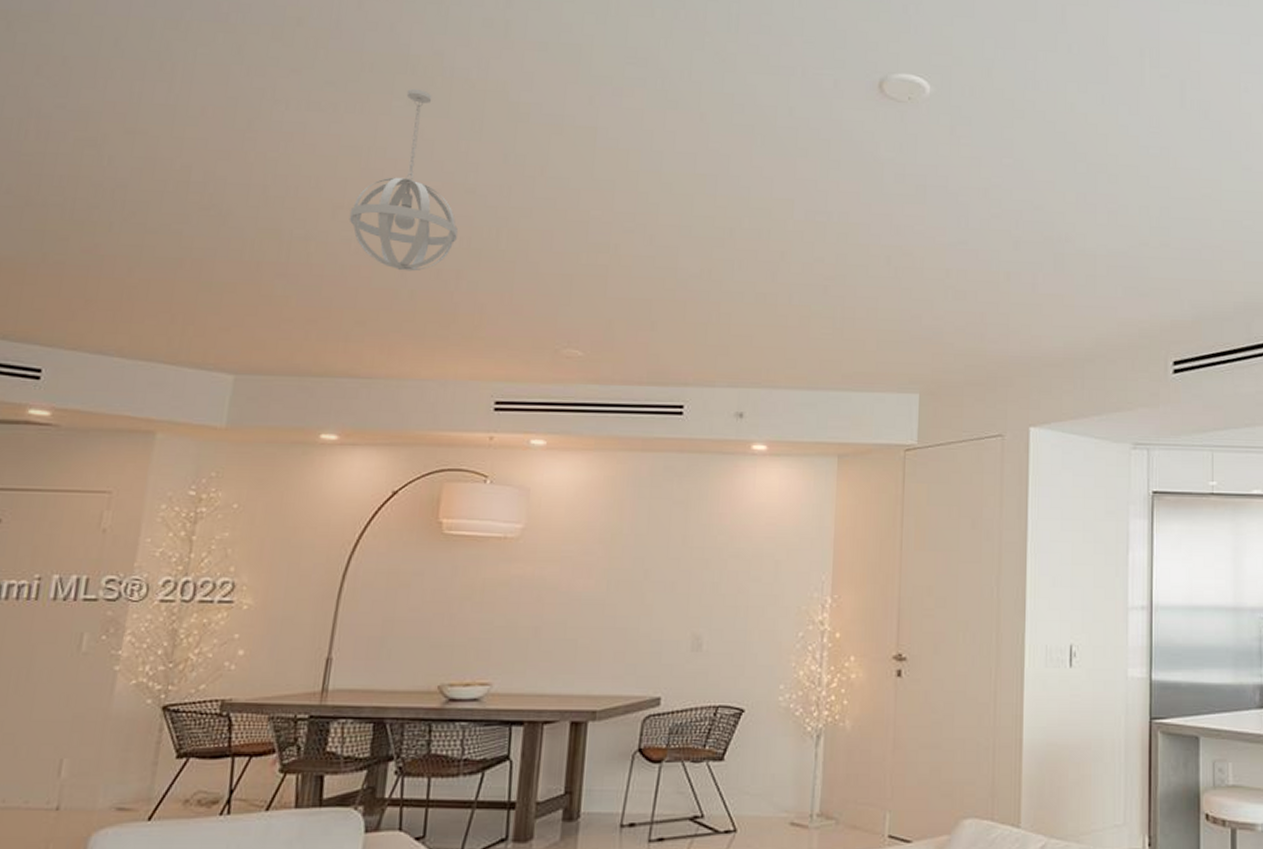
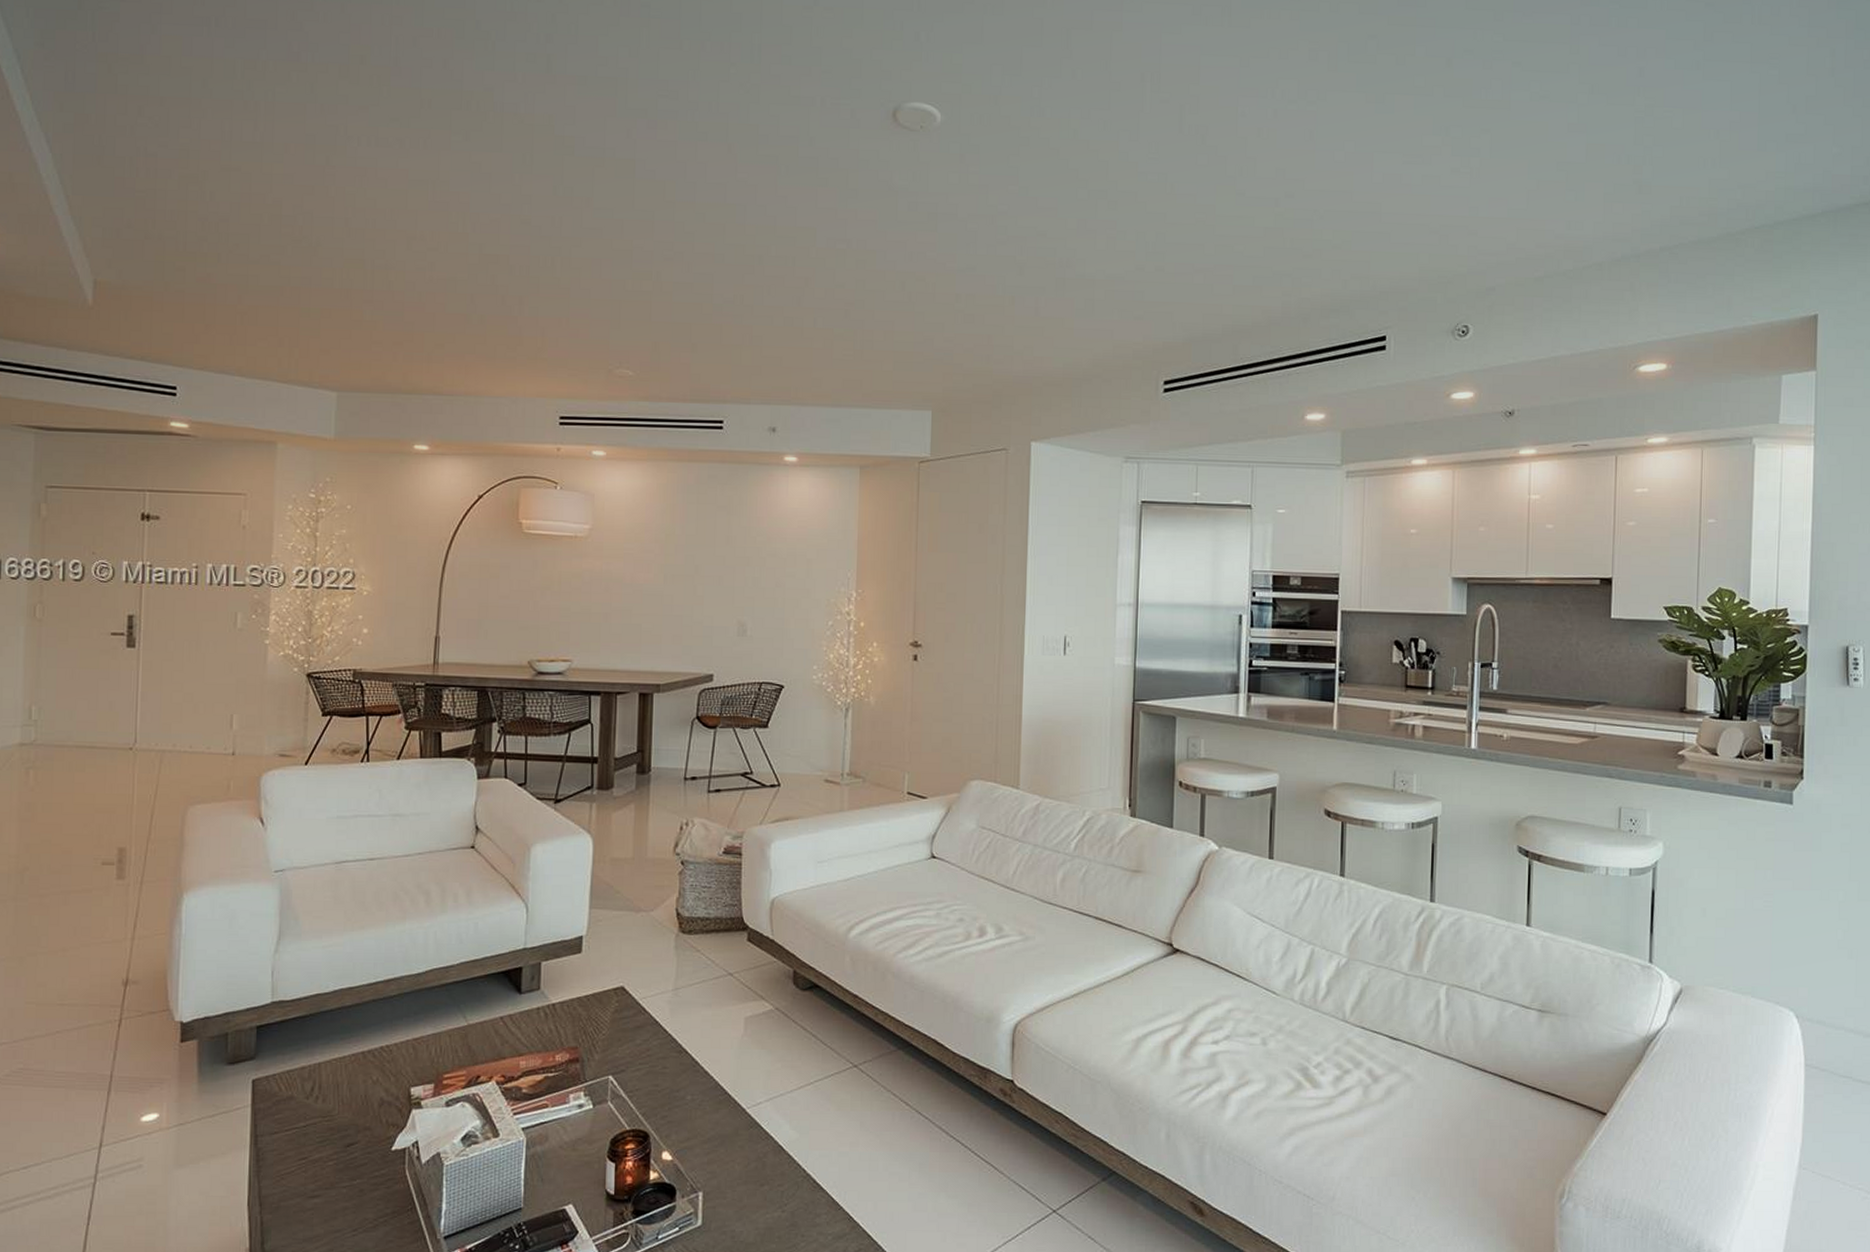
pendant light: present [349,88,458,272] -> none [422,123,517,298]

